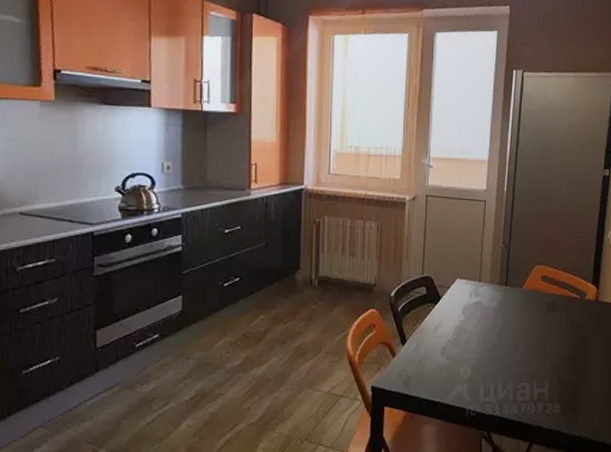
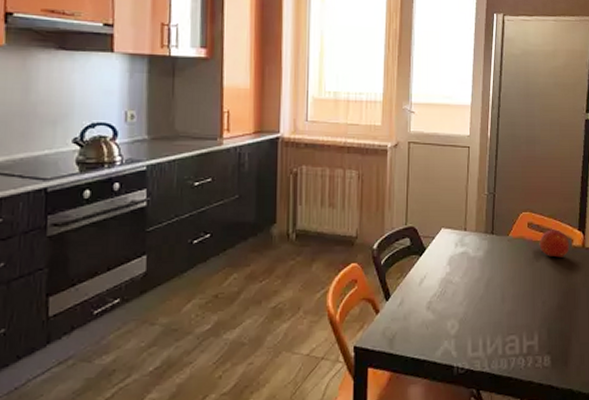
fruit: none [552,283,583,310] -> present [539,229,570,258]

